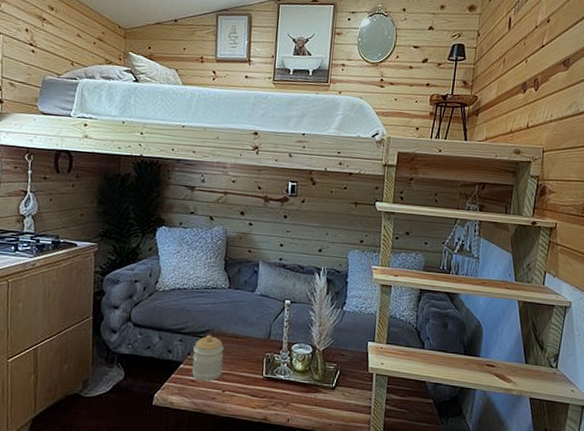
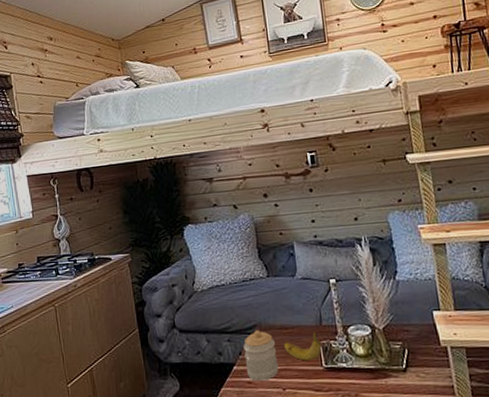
fruit: none [231,341,266,369] -> present [284,329,322,361]

